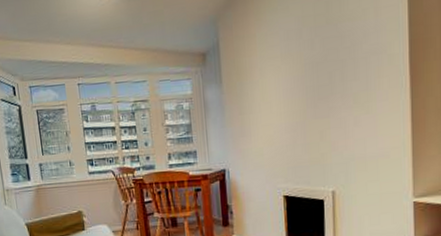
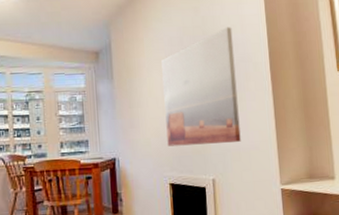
wall art: none [276,11,368,156] -> present [161,27,241,147]

